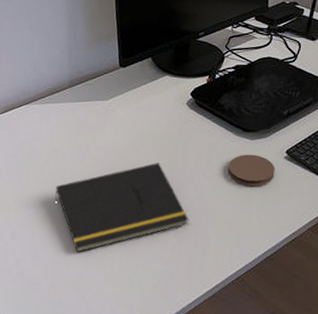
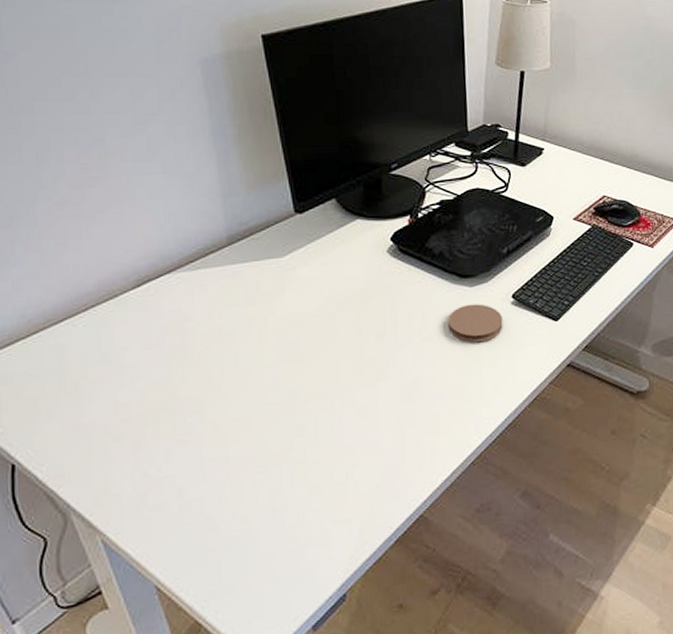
notepad: present [55,163,189,253] -> none [225,329,409,464]

